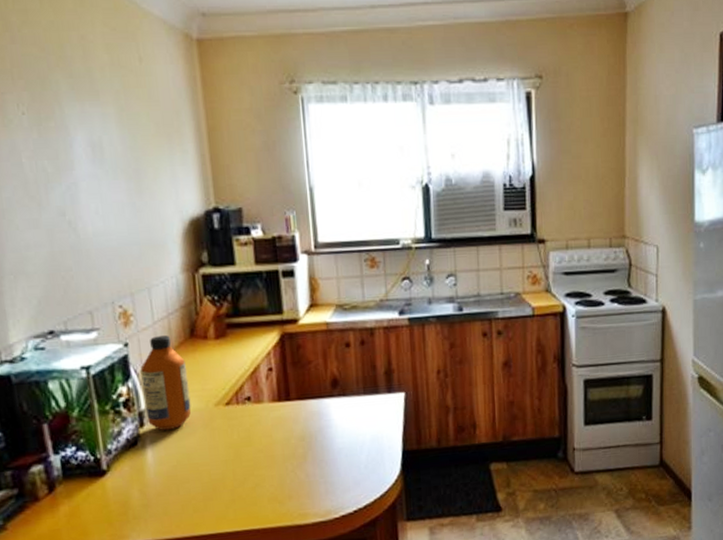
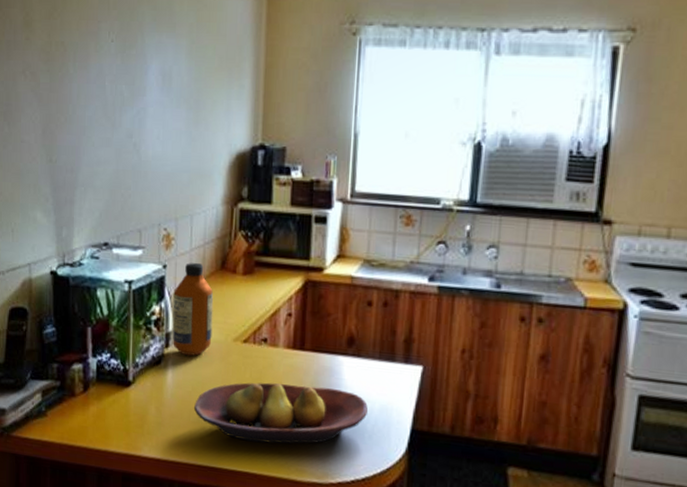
fruit bowl: none [181,430,360,501] -> present [193,382,368,444]

